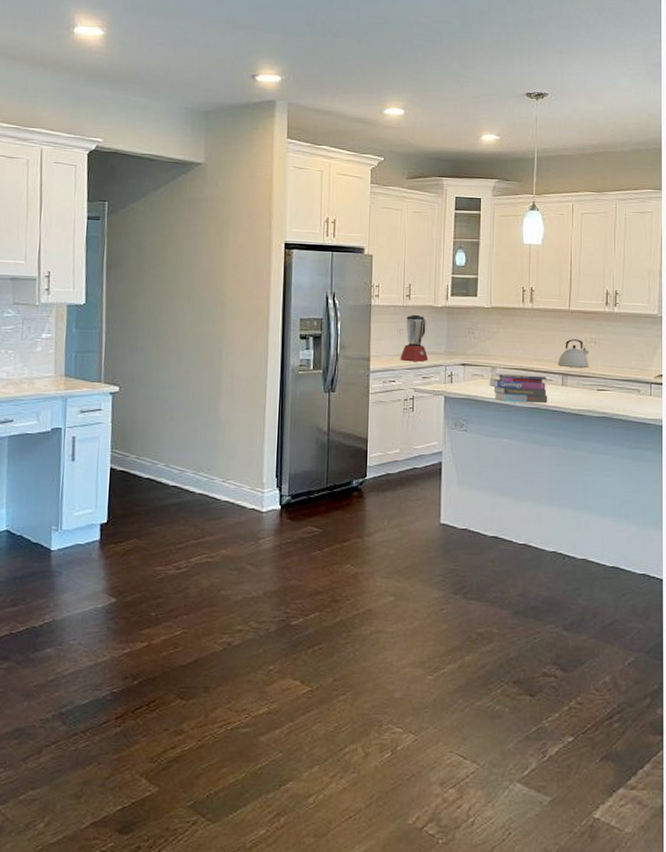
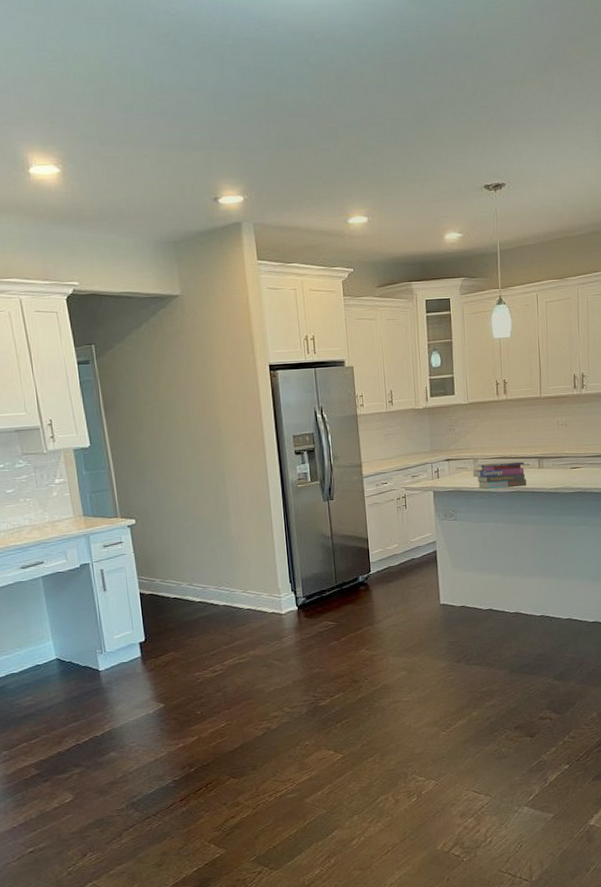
blender: present [400,314,428,362] -> none [389,418,415,464]
kettle: present [558,339,589,368] -> none [534,423,562,451]

